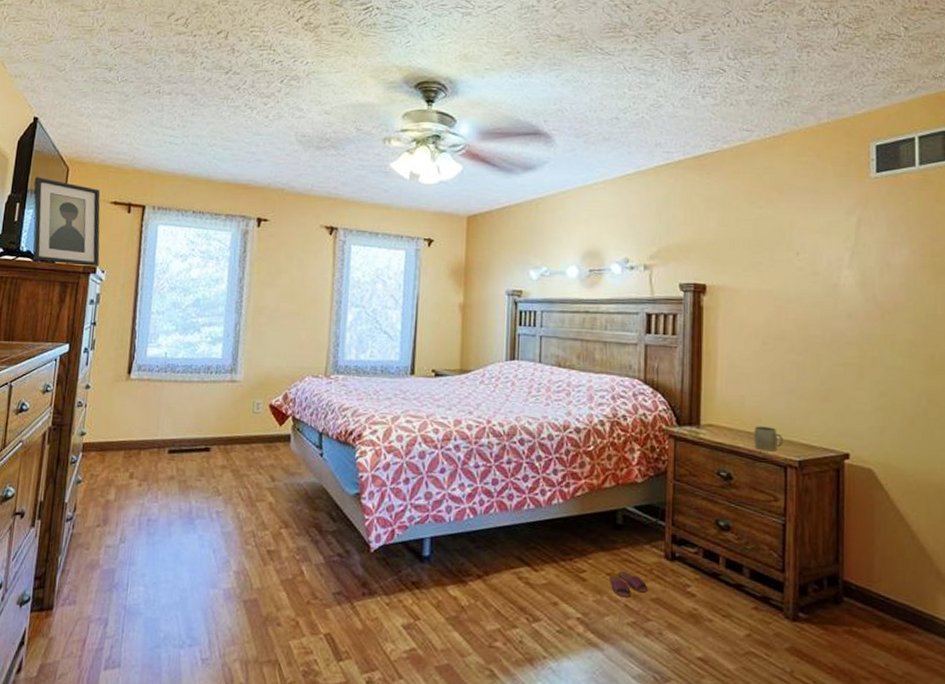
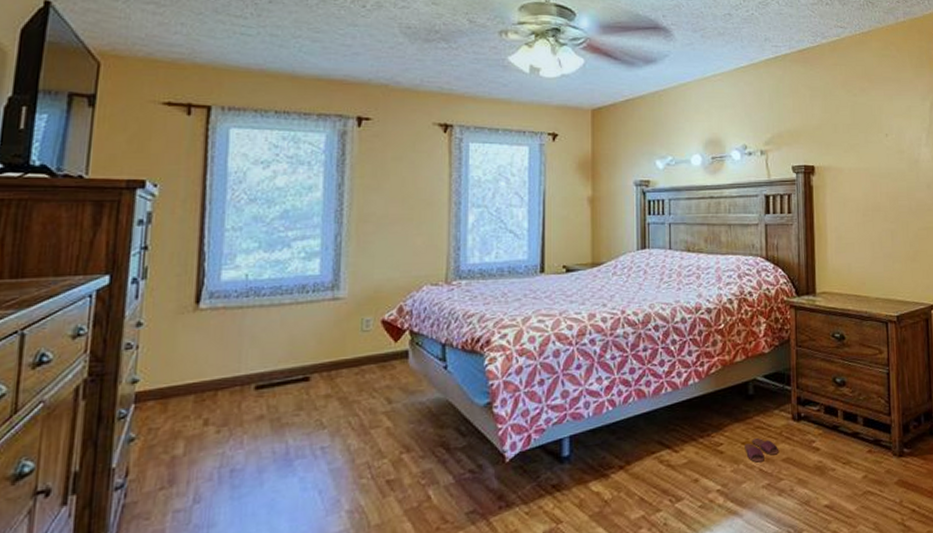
picture frame: present [32,177,101,266] -> none [48,74,150,180]
mug: present [754,426,783,452] -> none [860,288,884,311]

